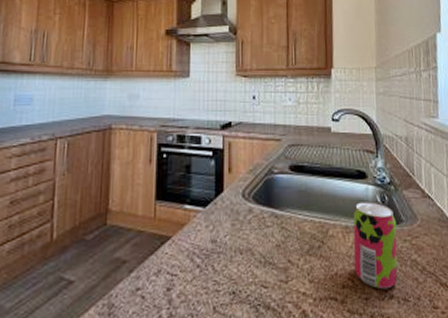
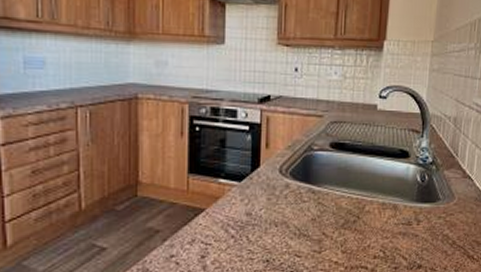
beverage can: present [353,202,398,290] -> none [387,180,434,260]

